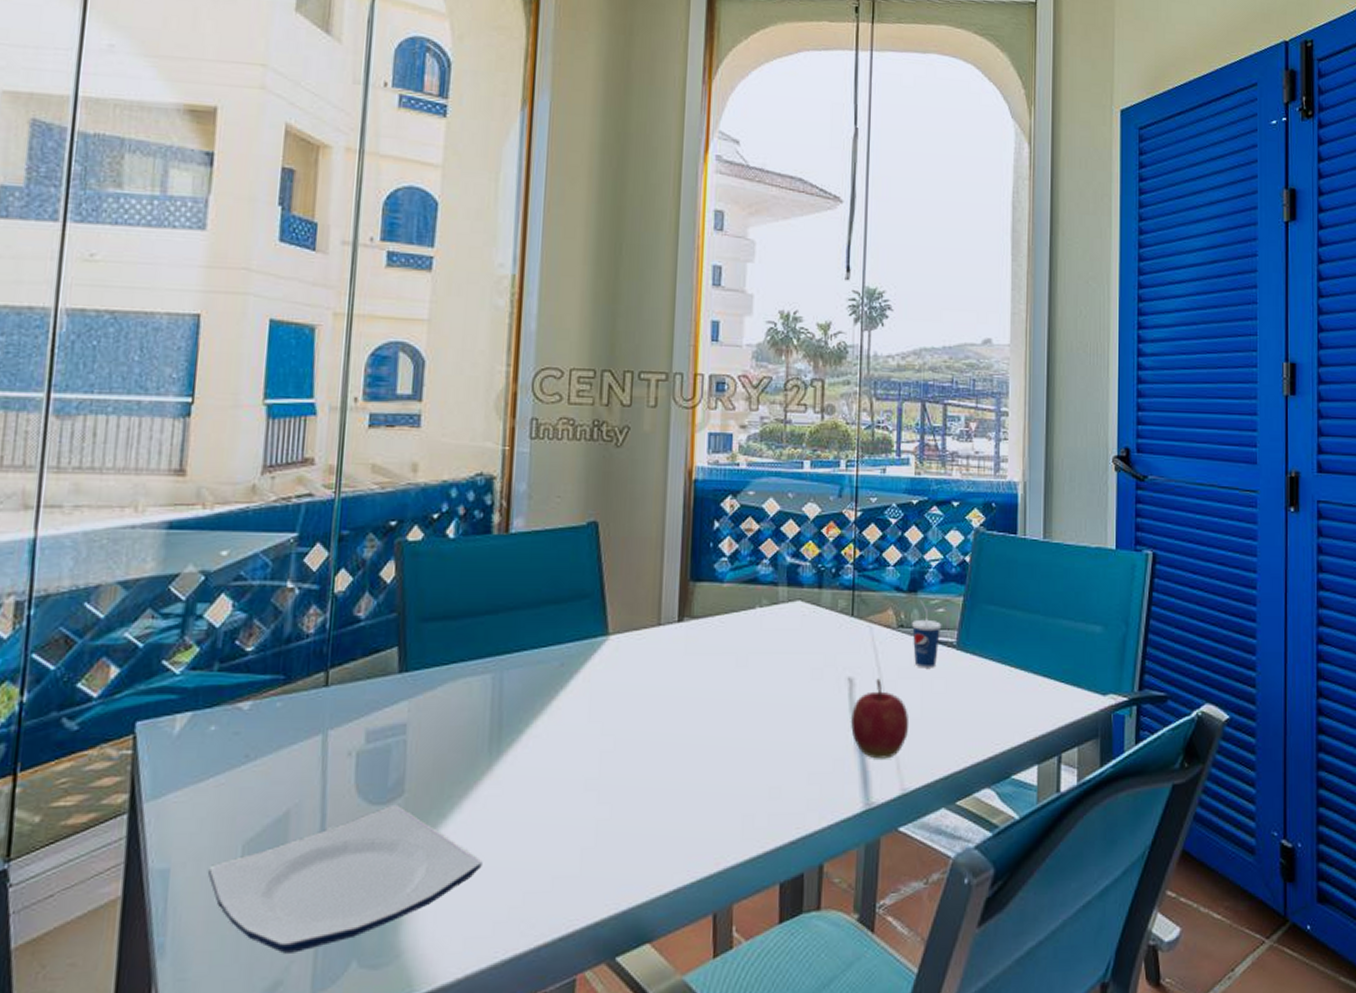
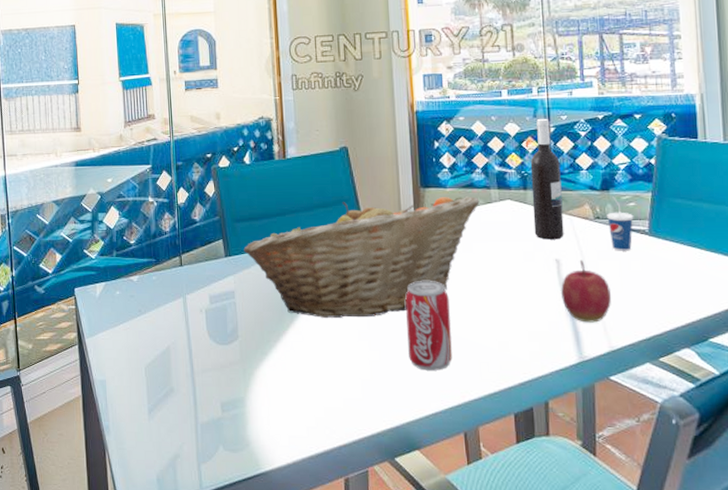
plate: present [208,804,483,954] -> none [128,345,295,438]
fruit basket: none [429,593,764,760] -> present [243,195,480,318]
beverage can: none [650,706,712,830] -> present [405,281,452,371]
wine bottle: none [826,499,864,653] -> present [530,118,564,240]

